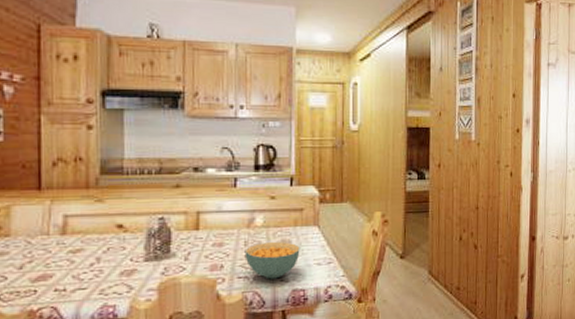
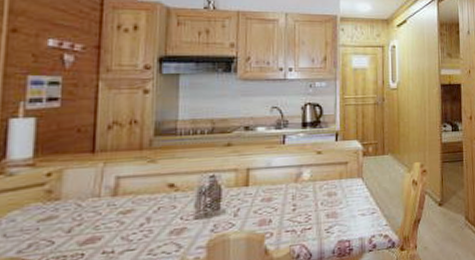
cereal bowl: present [244,241,300,279] -> none [292,194,345,232]

